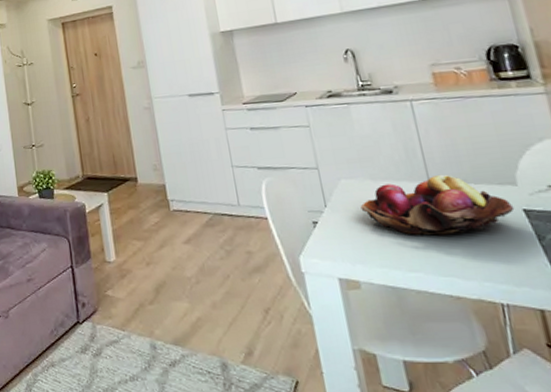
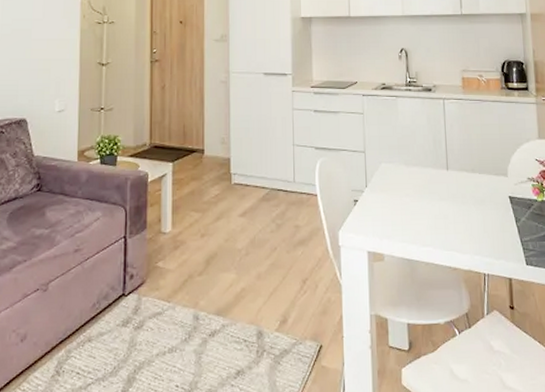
fruit basket: present [360,174,515,235] -> none [393,164,503,215]

